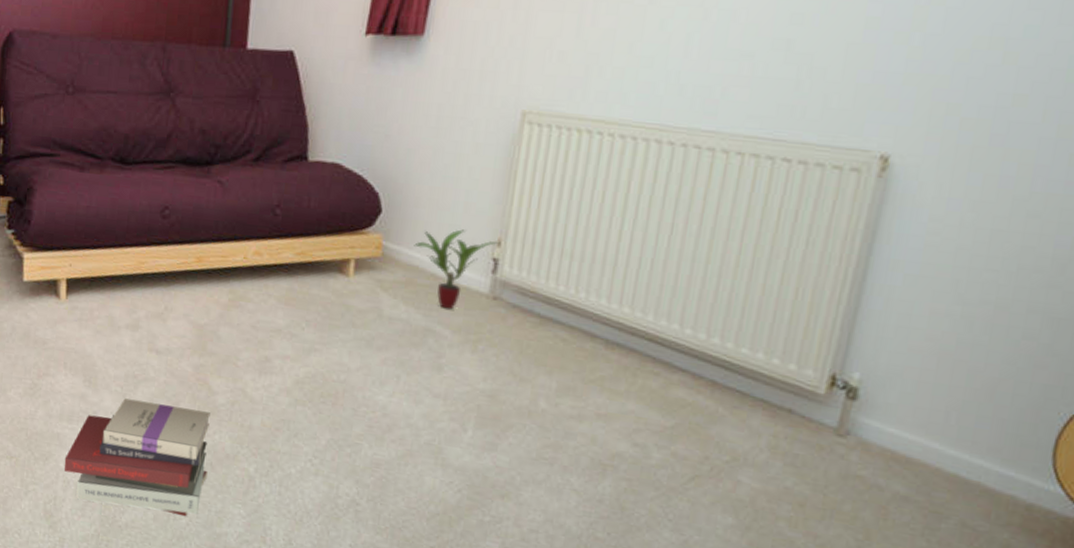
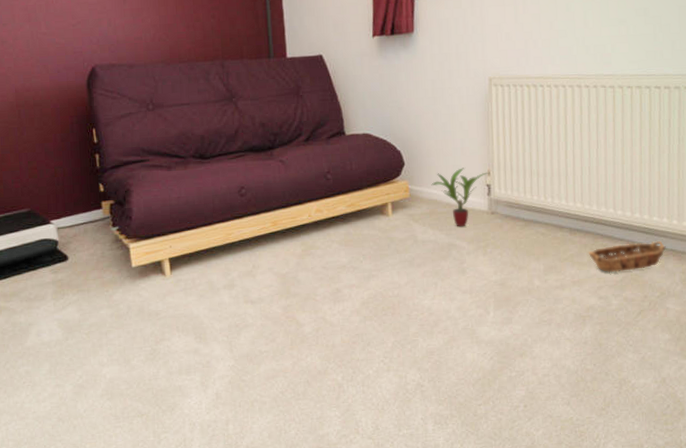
books: present [64,398,210,517] -> none [188,341,306,437]
basket: none [627,374,754,418] -> present [588,241,666,273]

